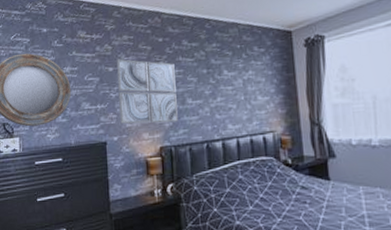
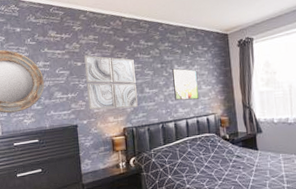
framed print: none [221,74,255,115] -> present [172,68,200,101]

